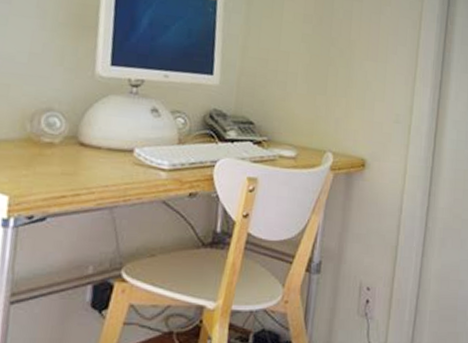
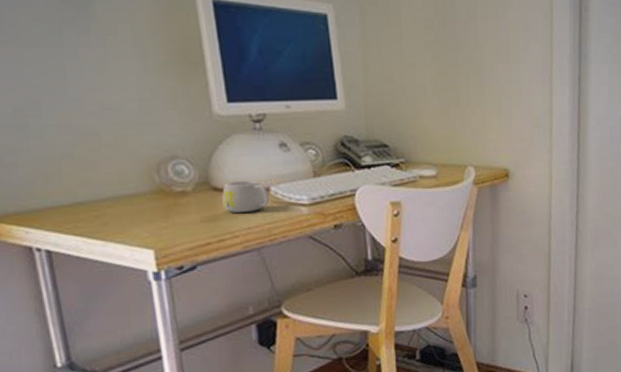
mug: none [85,138,132,171] -> present [222,180,269,213]

